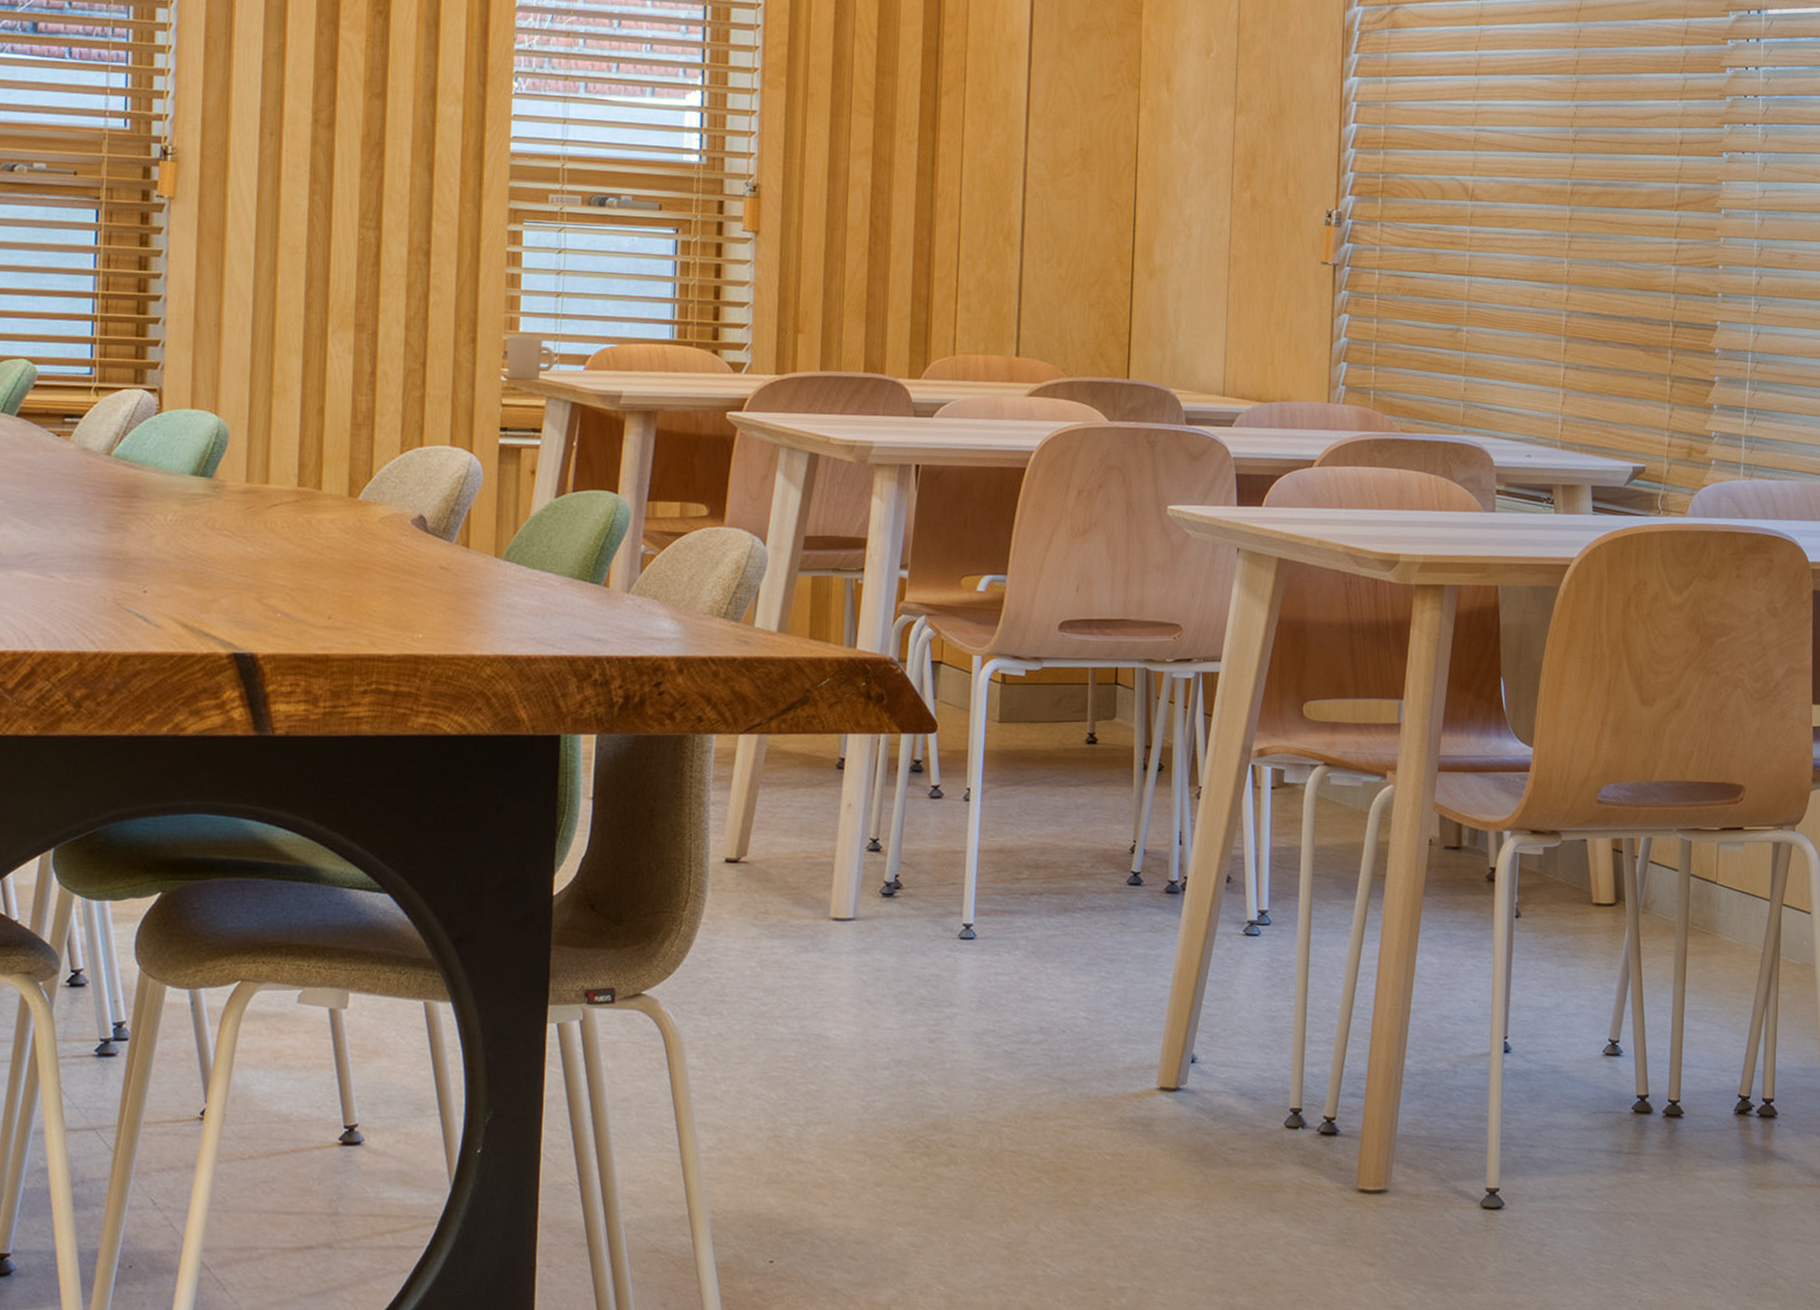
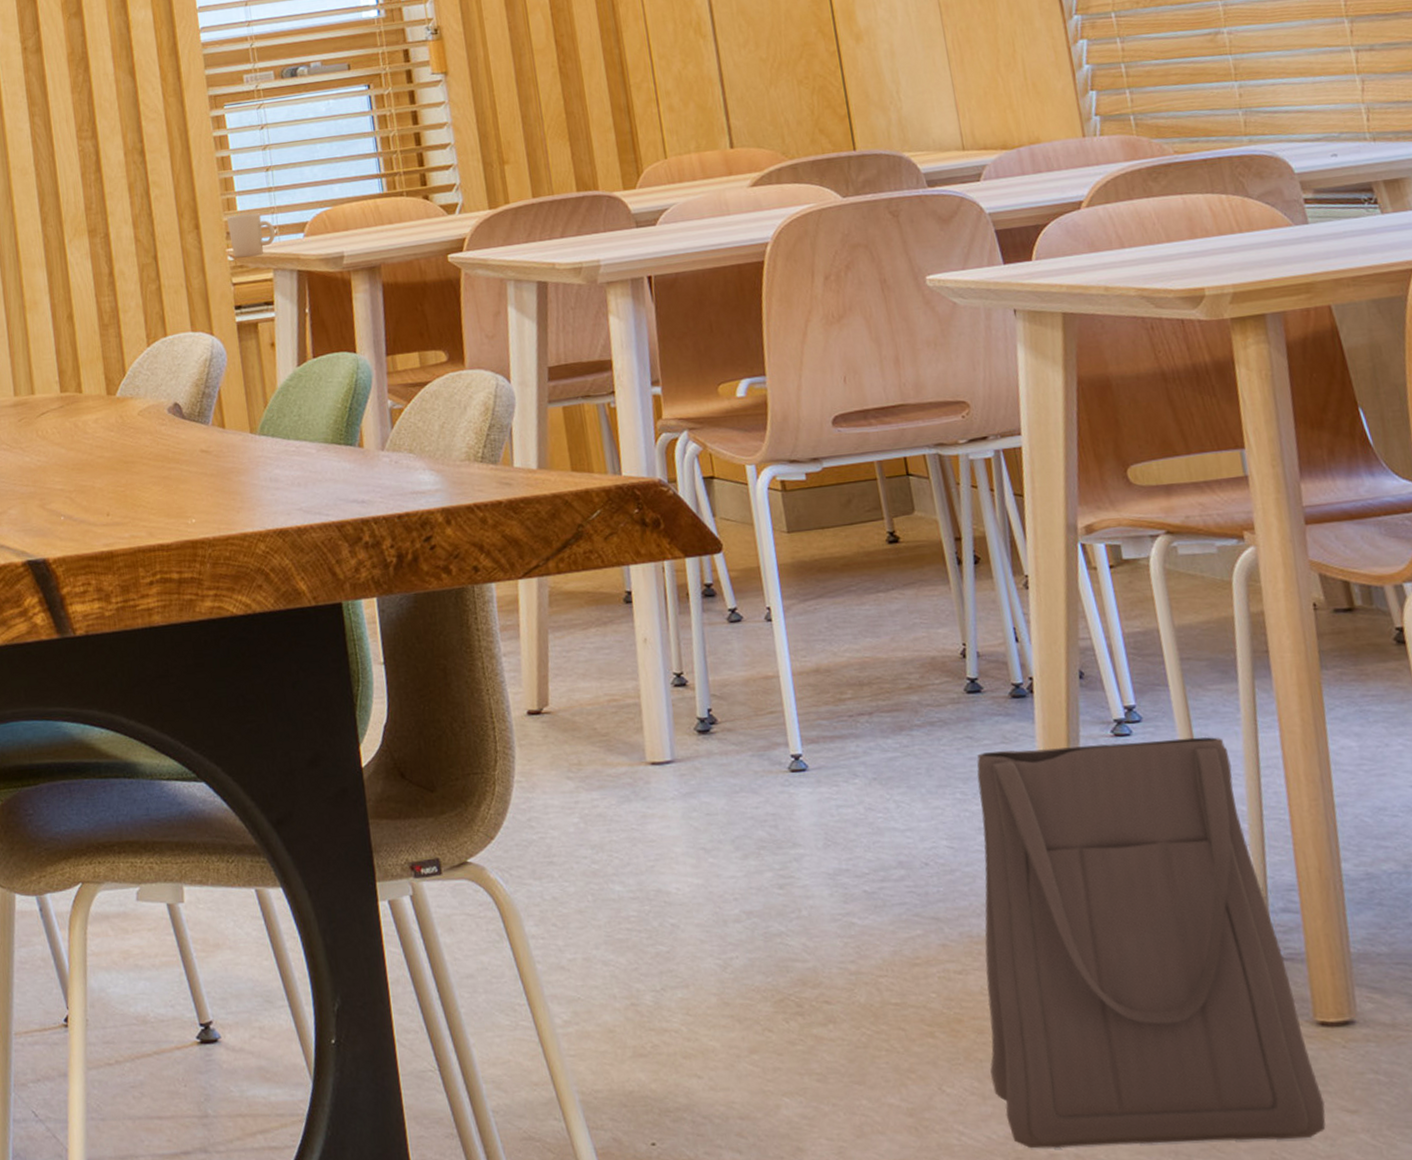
shopping bag: none [1082,938,1350,1284] -> present [976,736,1326,1149]

